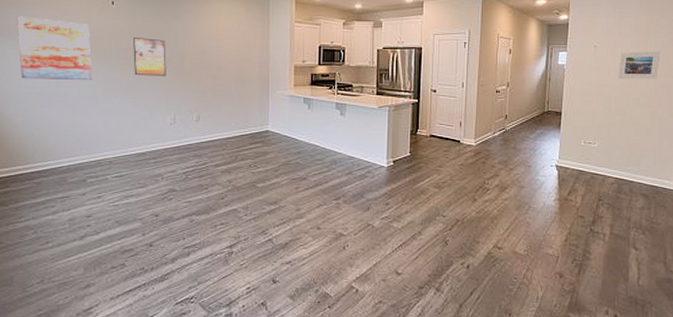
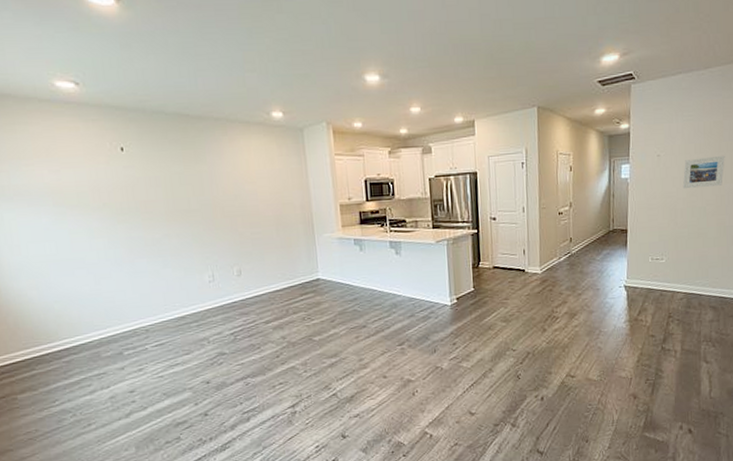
wall art: present [16,16,92,80] -> none [9,173,112,247]
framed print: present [133,38,166,76] -> none [153,187,197,231]

